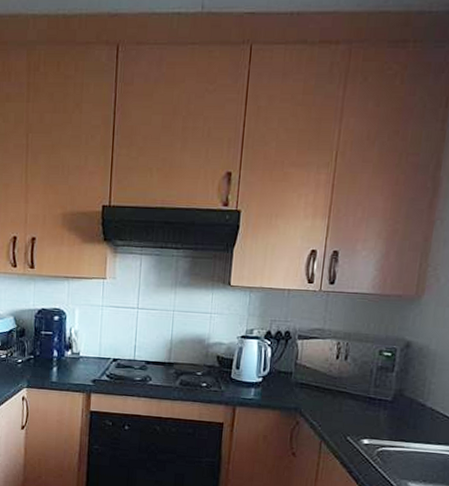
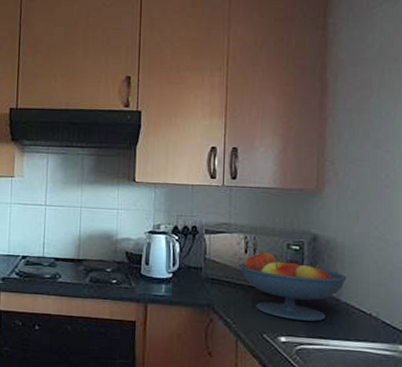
fruit bowl: none [330,356,436,426] -> present [239,251,347,322]

